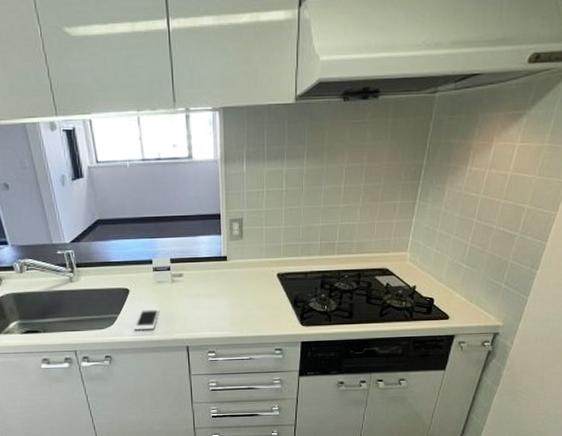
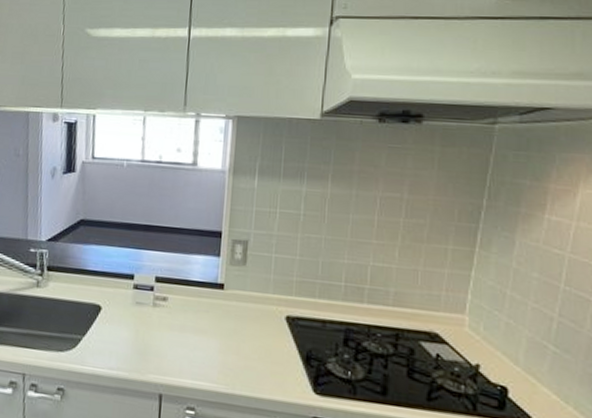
cell phone: present [134,308,160,331] -> none [98,334,134,364]

